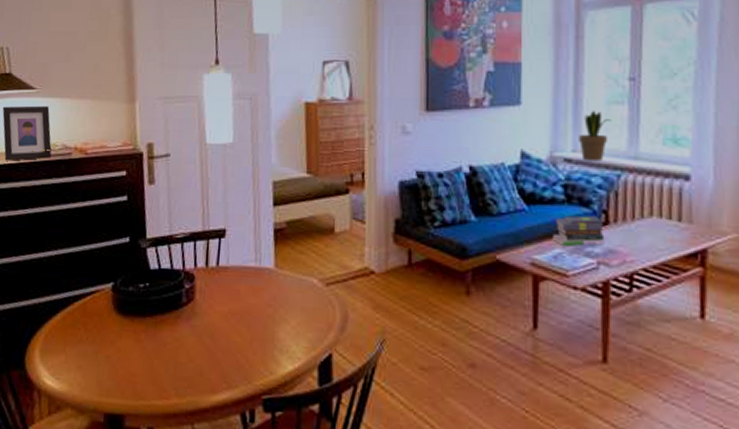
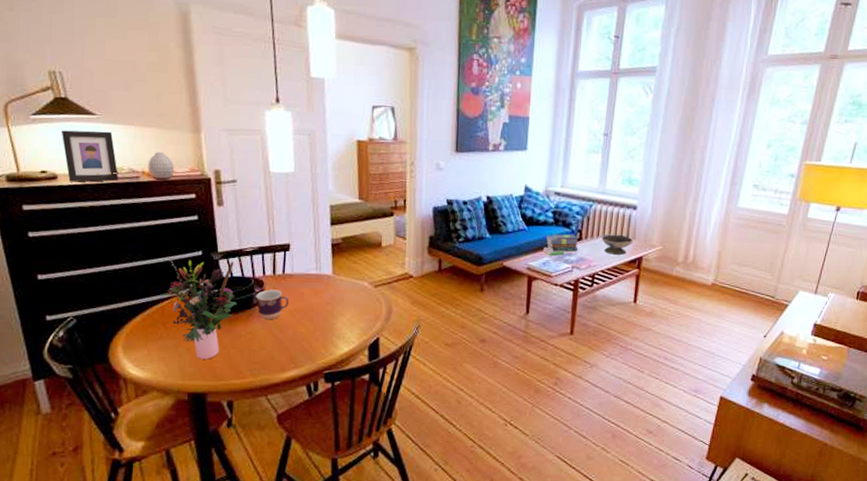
vase: none [80,125,107,158] -> present [147,152,175,181]
bouquet: none [82,243,164,372] -> present [160,256,237,360]
cup: none [185,285,223,325] -> present [256,289,289,320]
potted plant: present [579,111,612,162] -> none [566,157,590,195]
decorative bowl: none [639,215,689,246] -> present [601,234,633,255]

